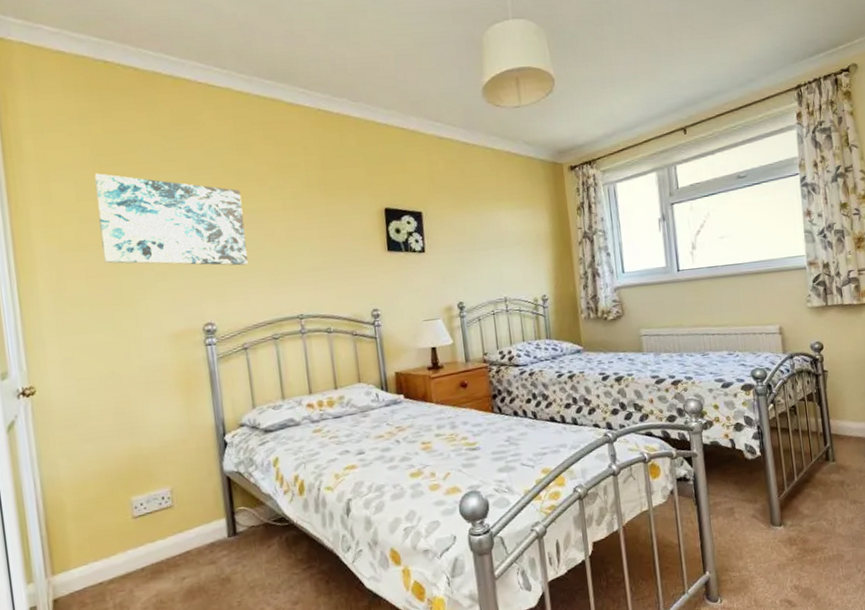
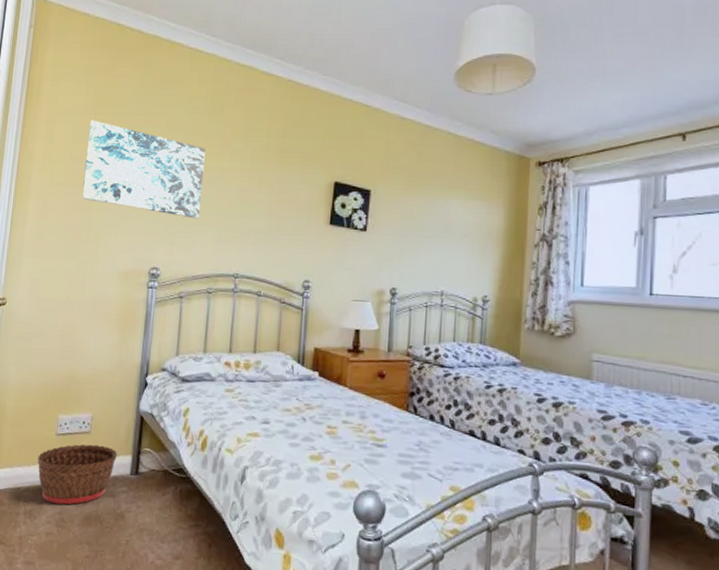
basket: none [116,516,209,589] -> present [37,444,117,505]

